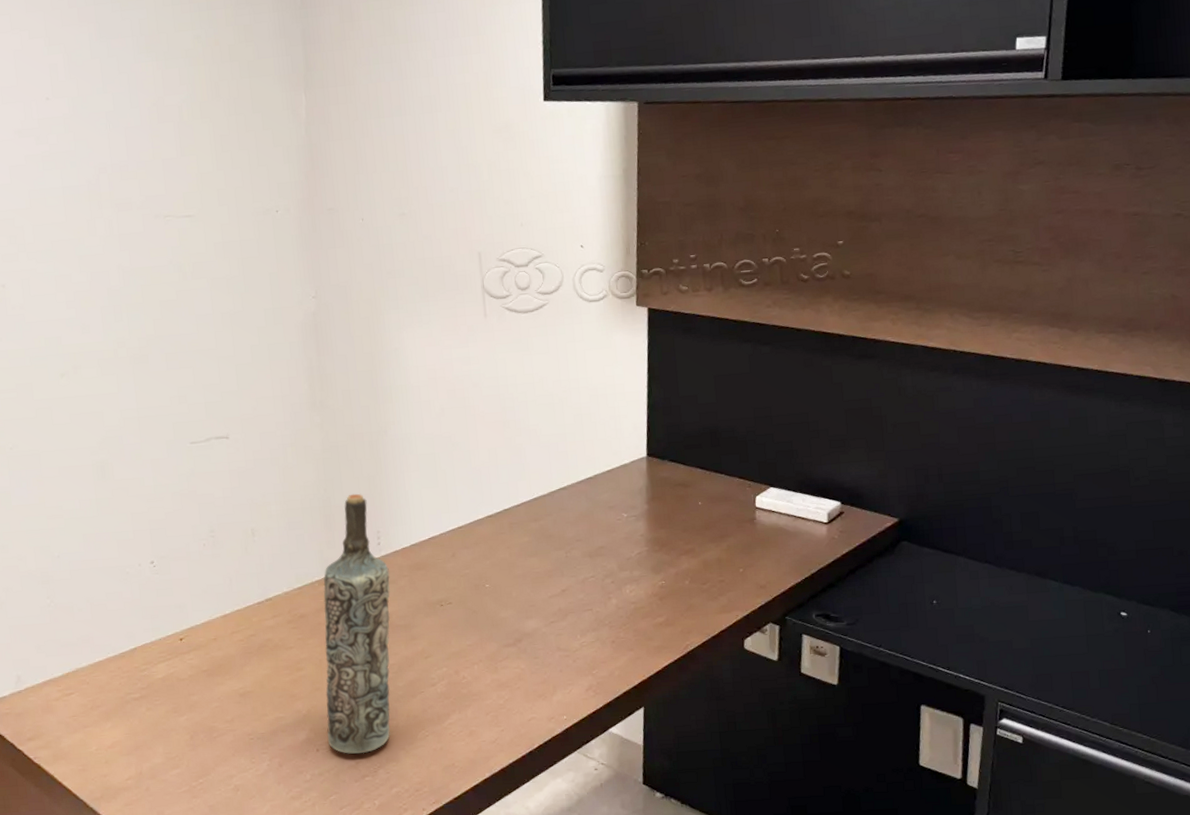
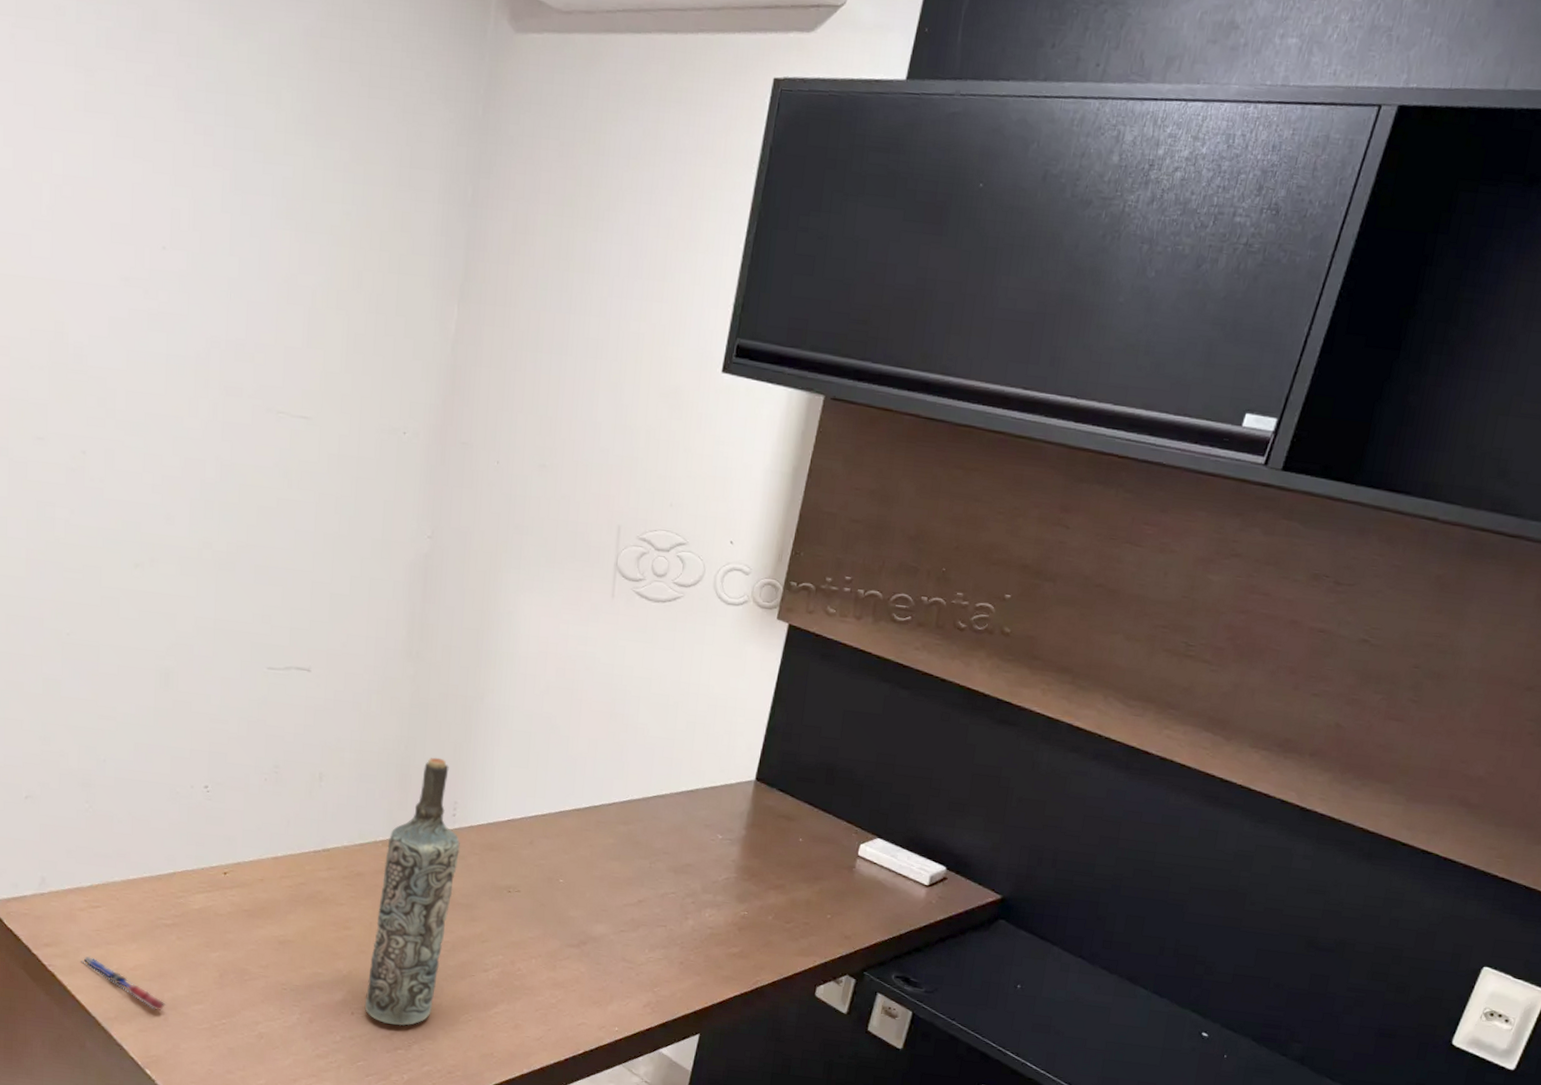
pen: none [64,742,146,783] -> present [82,956,166,1011]

